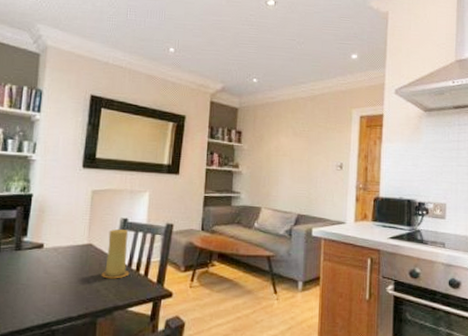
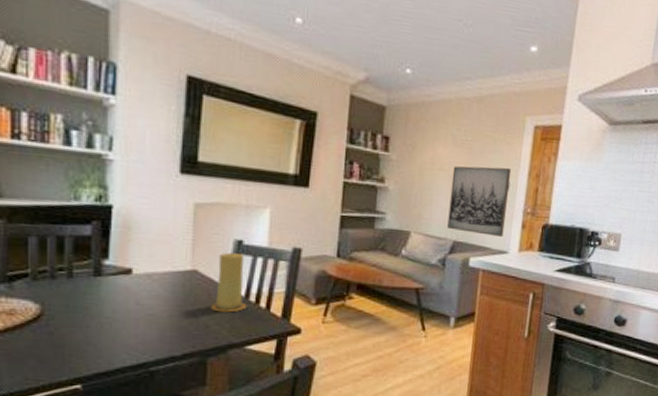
wall art: none [292,151,343,210] -> present [447,166,512,238]

